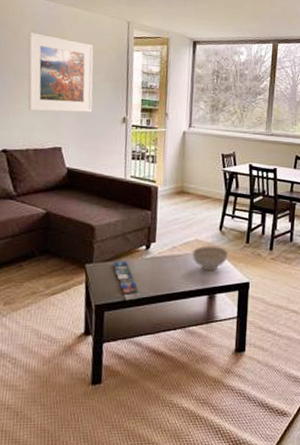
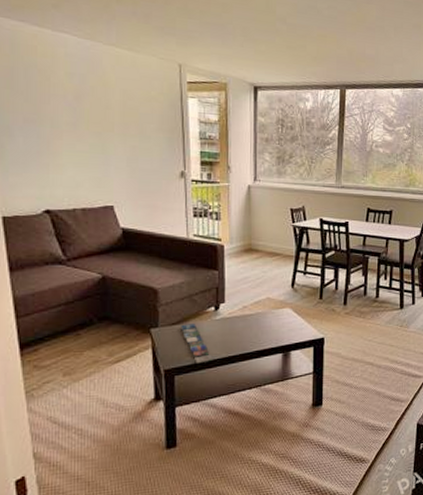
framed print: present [28,32,94,113] -> none [64,76,146,167]
decorative bowl: present [192,246,228,271] -> none [264,304,301,329]

